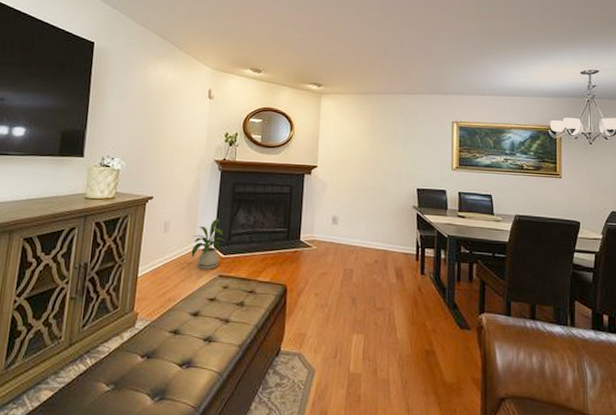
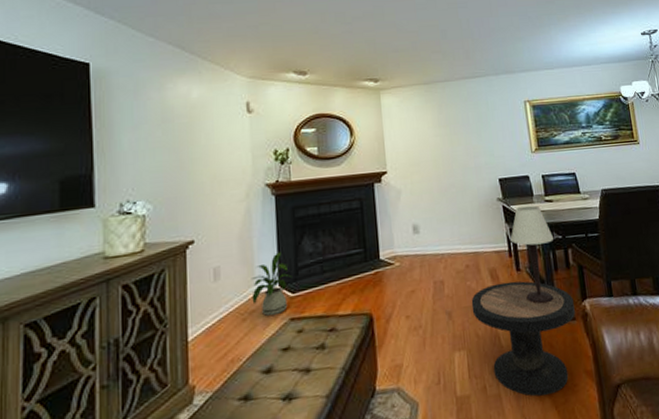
side table: none [374,282,471,392] -> present [471,281,575,397]
table lamp: none [419,217,461,309] -> present [510,205,554,304]

